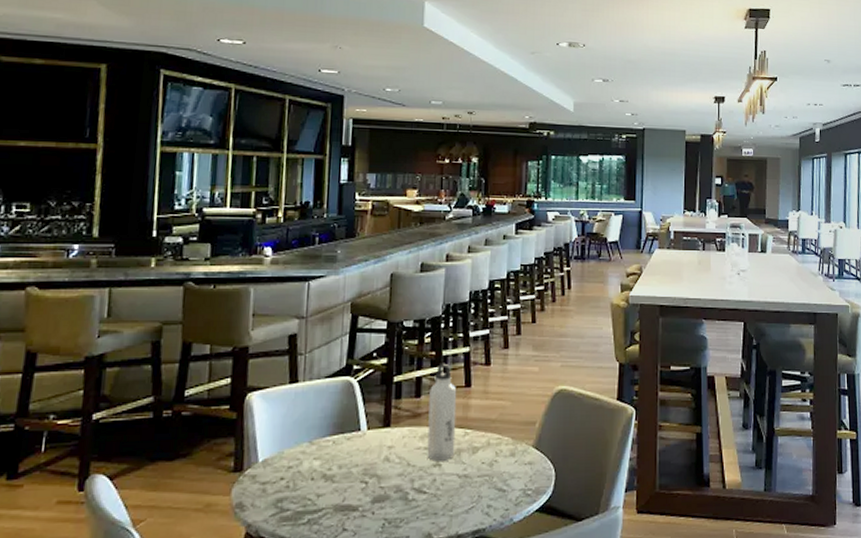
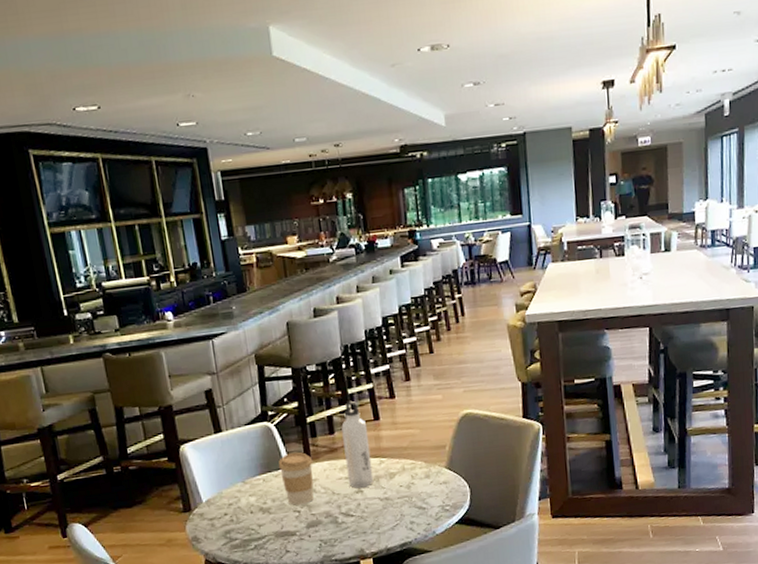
coffee cup: none [353,413,392,475] -> present [278,452,314,505]

